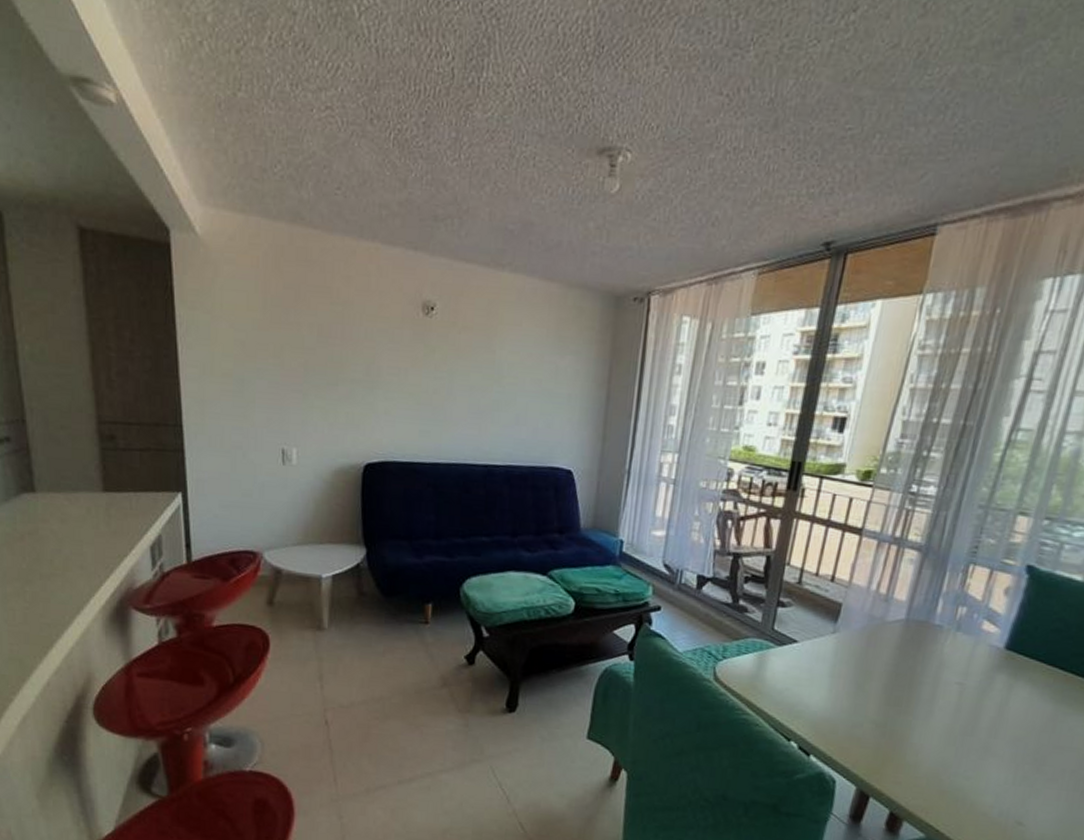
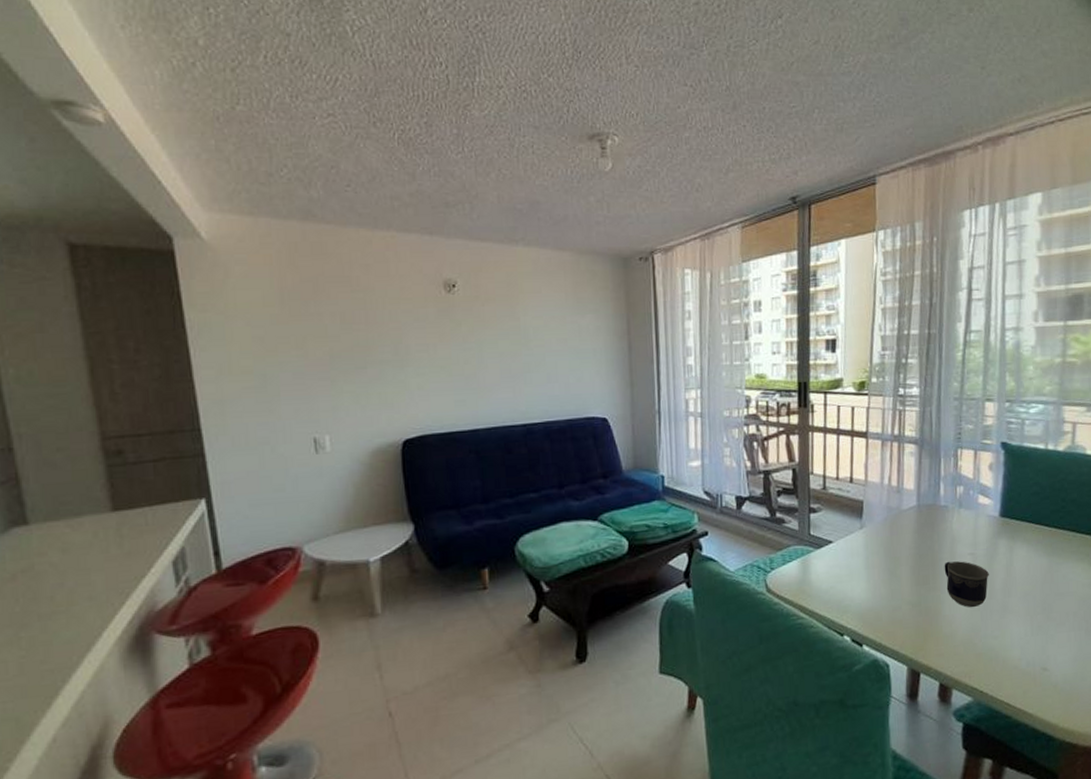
cup: none [920,686,976,742] -> present [944,561,989,608]

